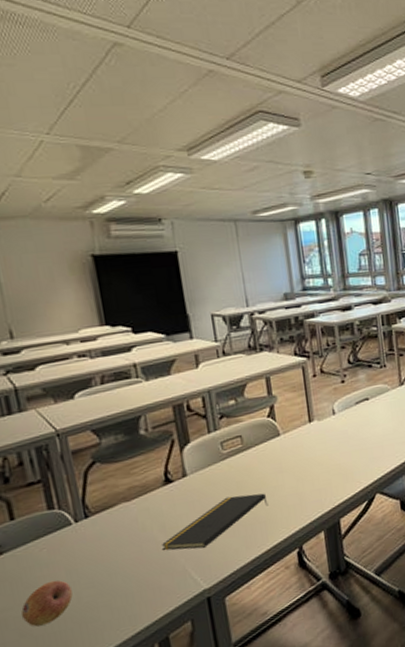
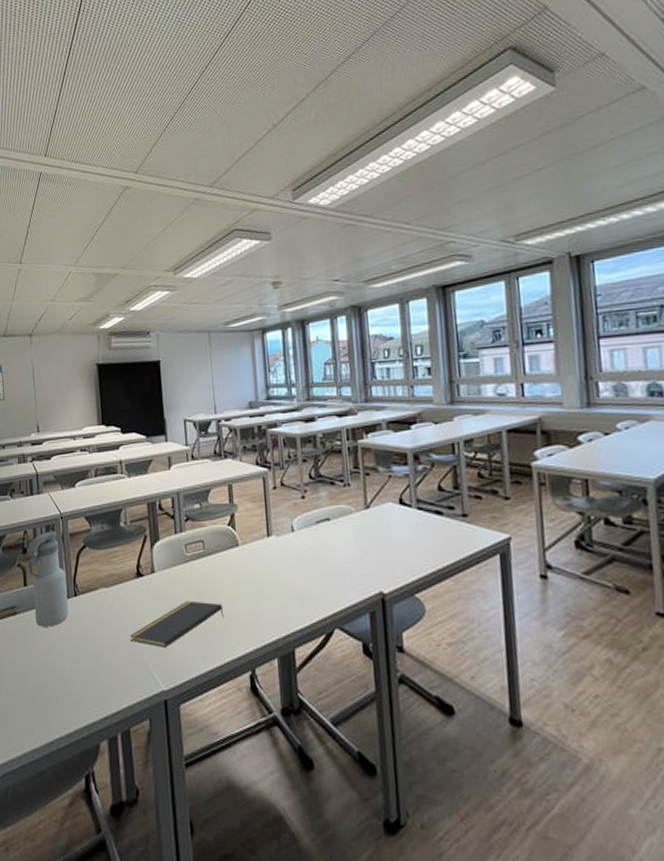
water bottle: none [10,451,80,561] -> present [27,531,69,627]
fruit: present [21,580,73,627] -> none [24,647,60,687]

